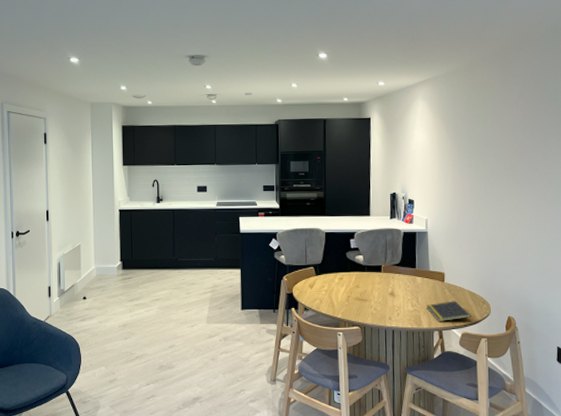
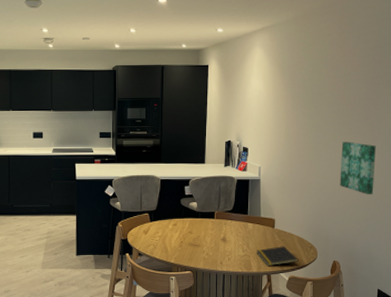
wall art: none [510,192,548,248] -> present [340,141,376,195]

